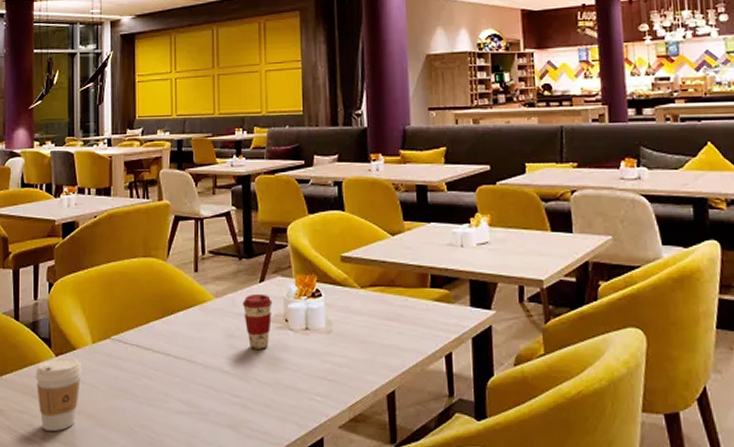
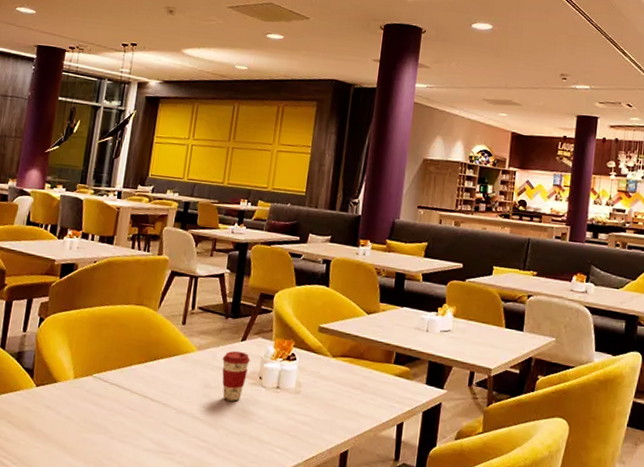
coffee cup: present [35,357,82,431] -> none [12,388,61,456]

